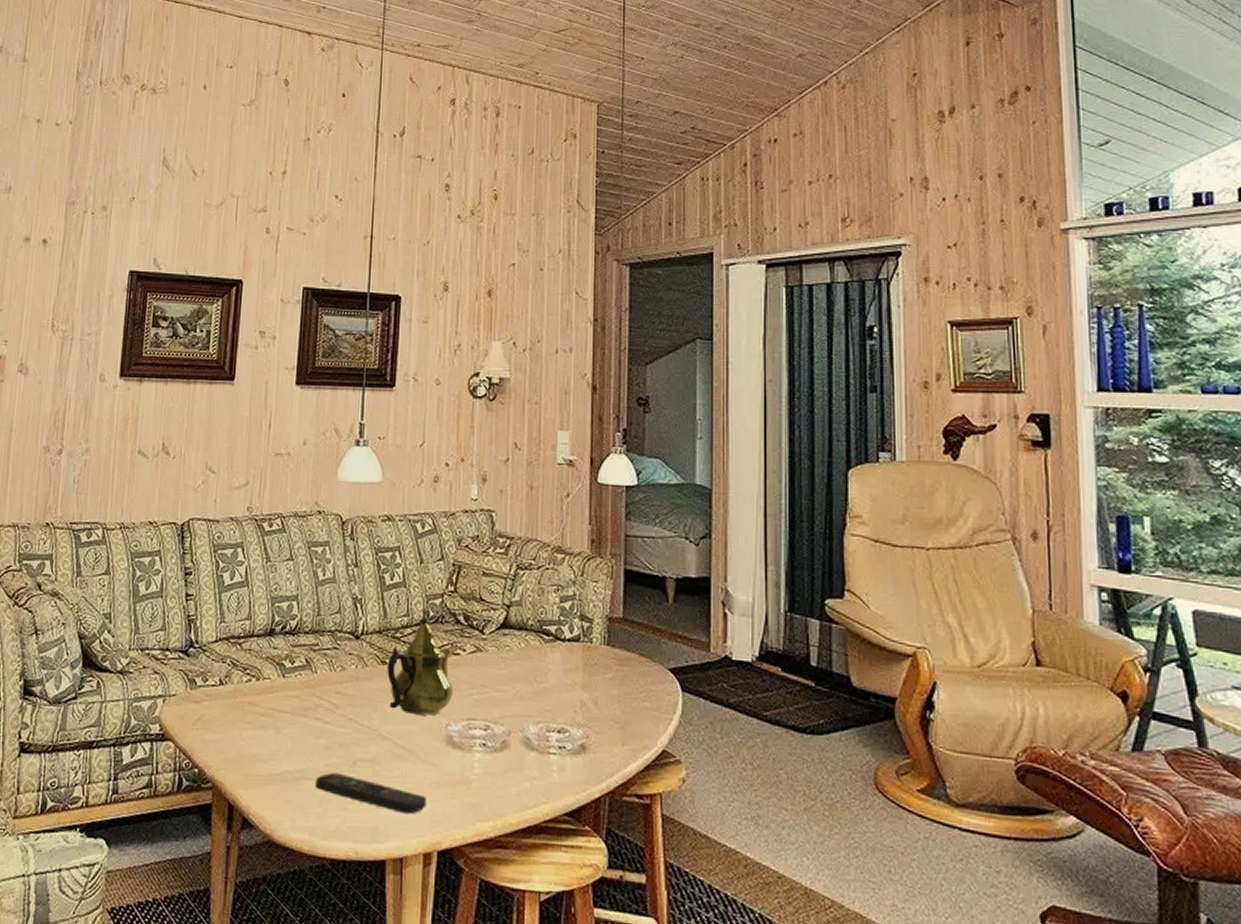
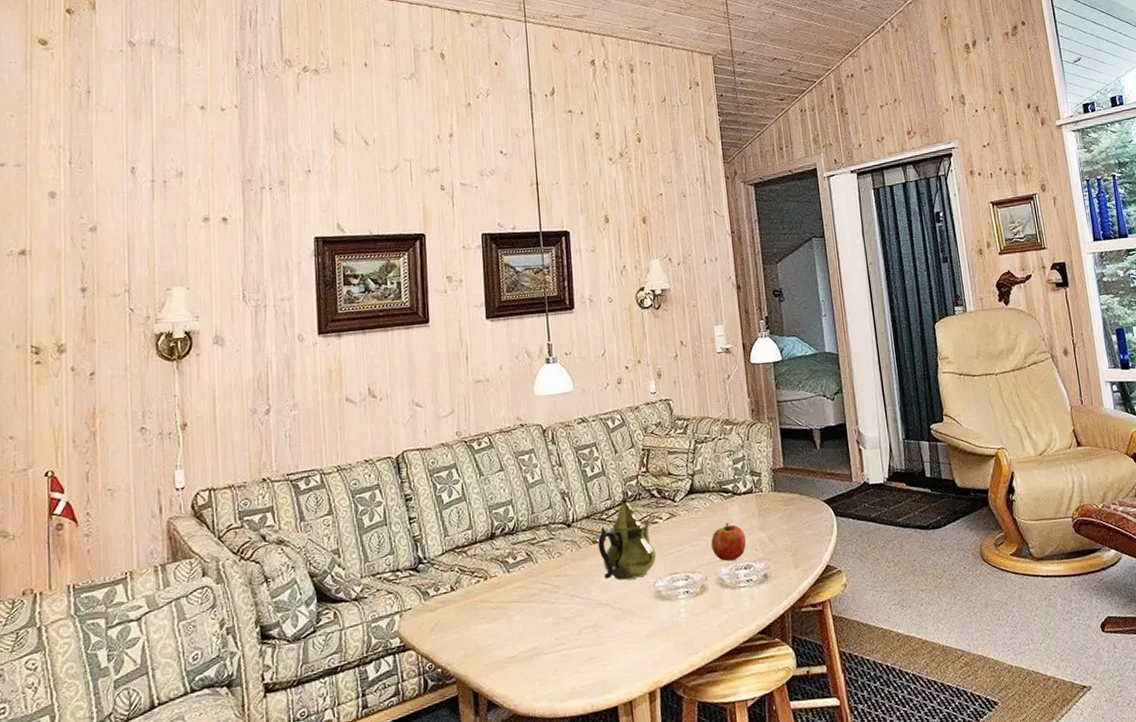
remote control: present [316,772,426,815] -> none [549,642,646,664]
fruit: none [520,671,565,719] -> present [711,522,747,561]

